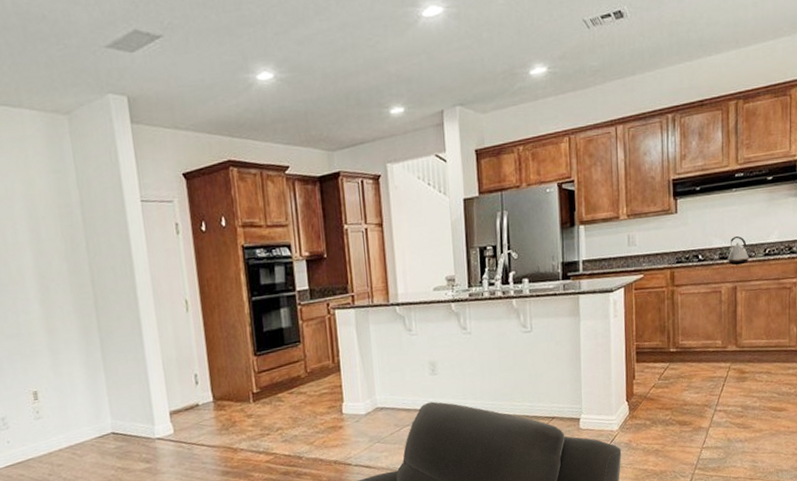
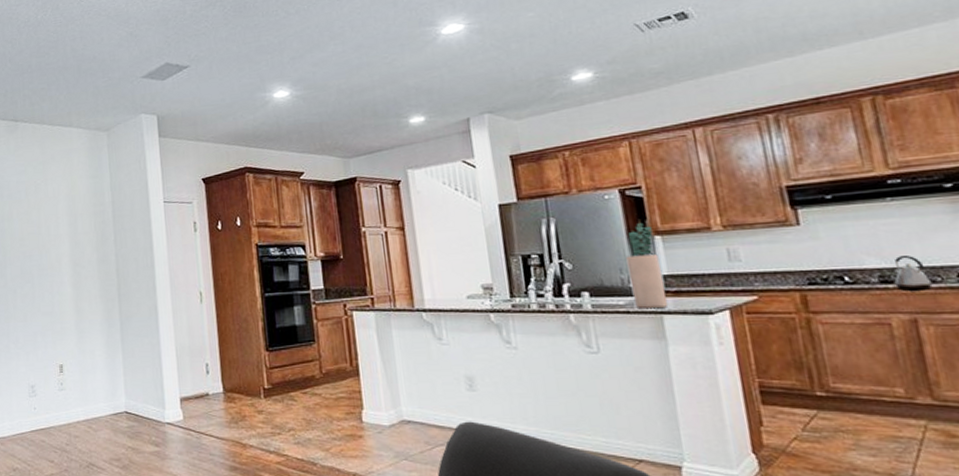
vase: none [558,210,584,291] -> present [626,219,669,309]

